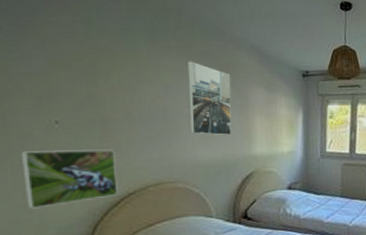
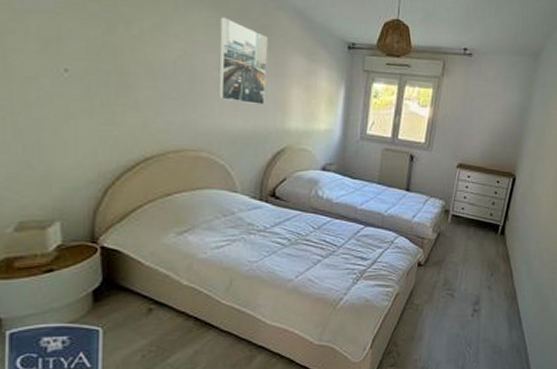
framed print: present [21,149,118,209] -> none [23,99,133,165]

